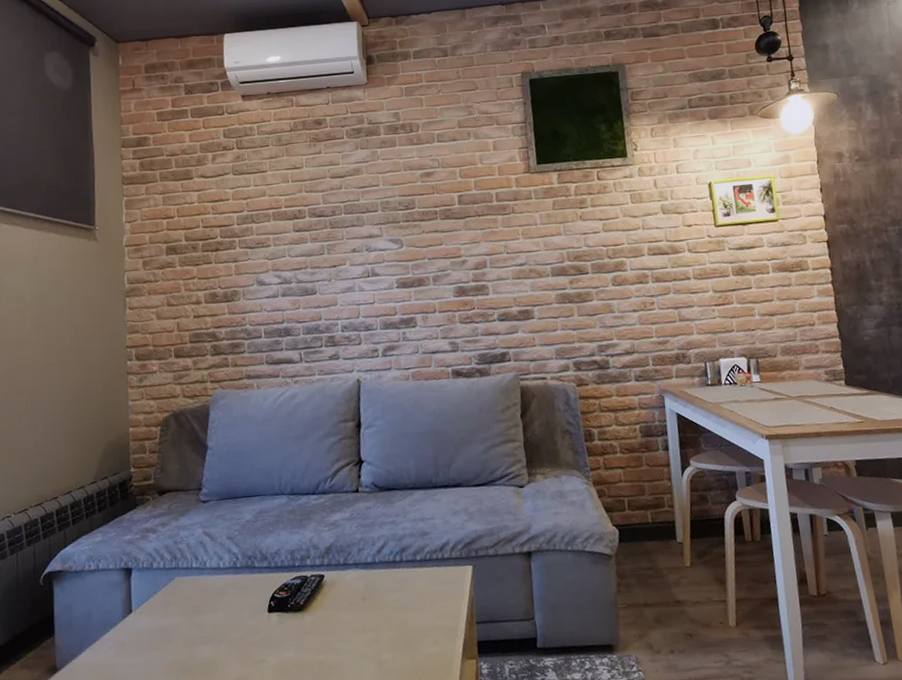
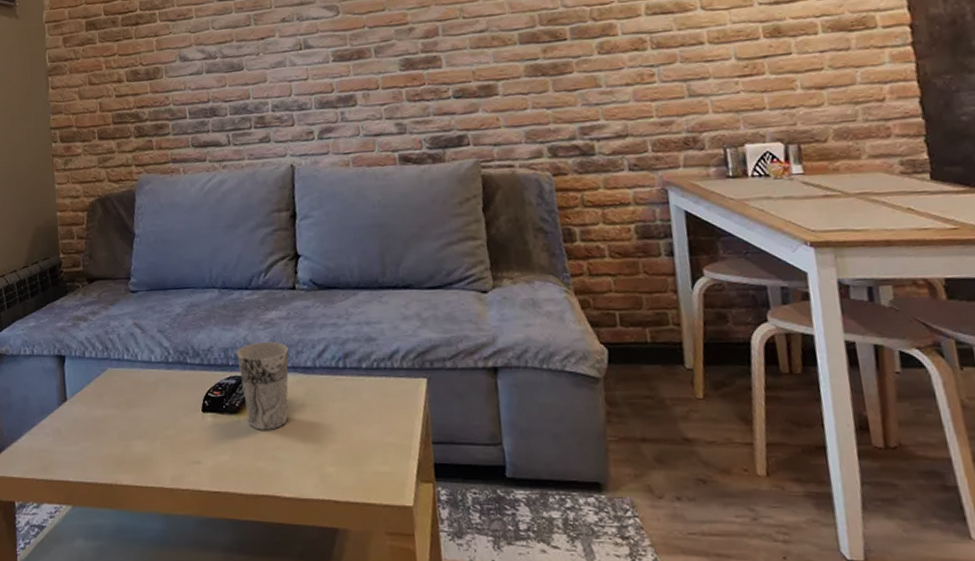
cup: none [302,541,351,625] -> present [236,341,289,430]

